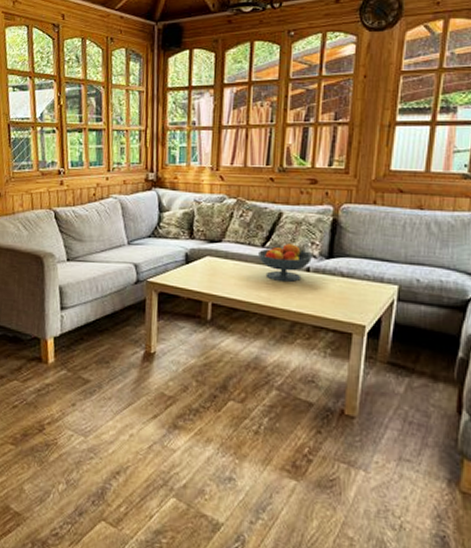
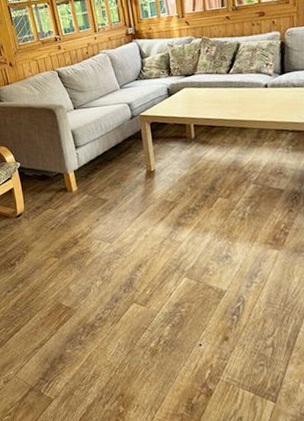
fruit bowl: present [257,243,313,282] -> none [224,66,269,99]

